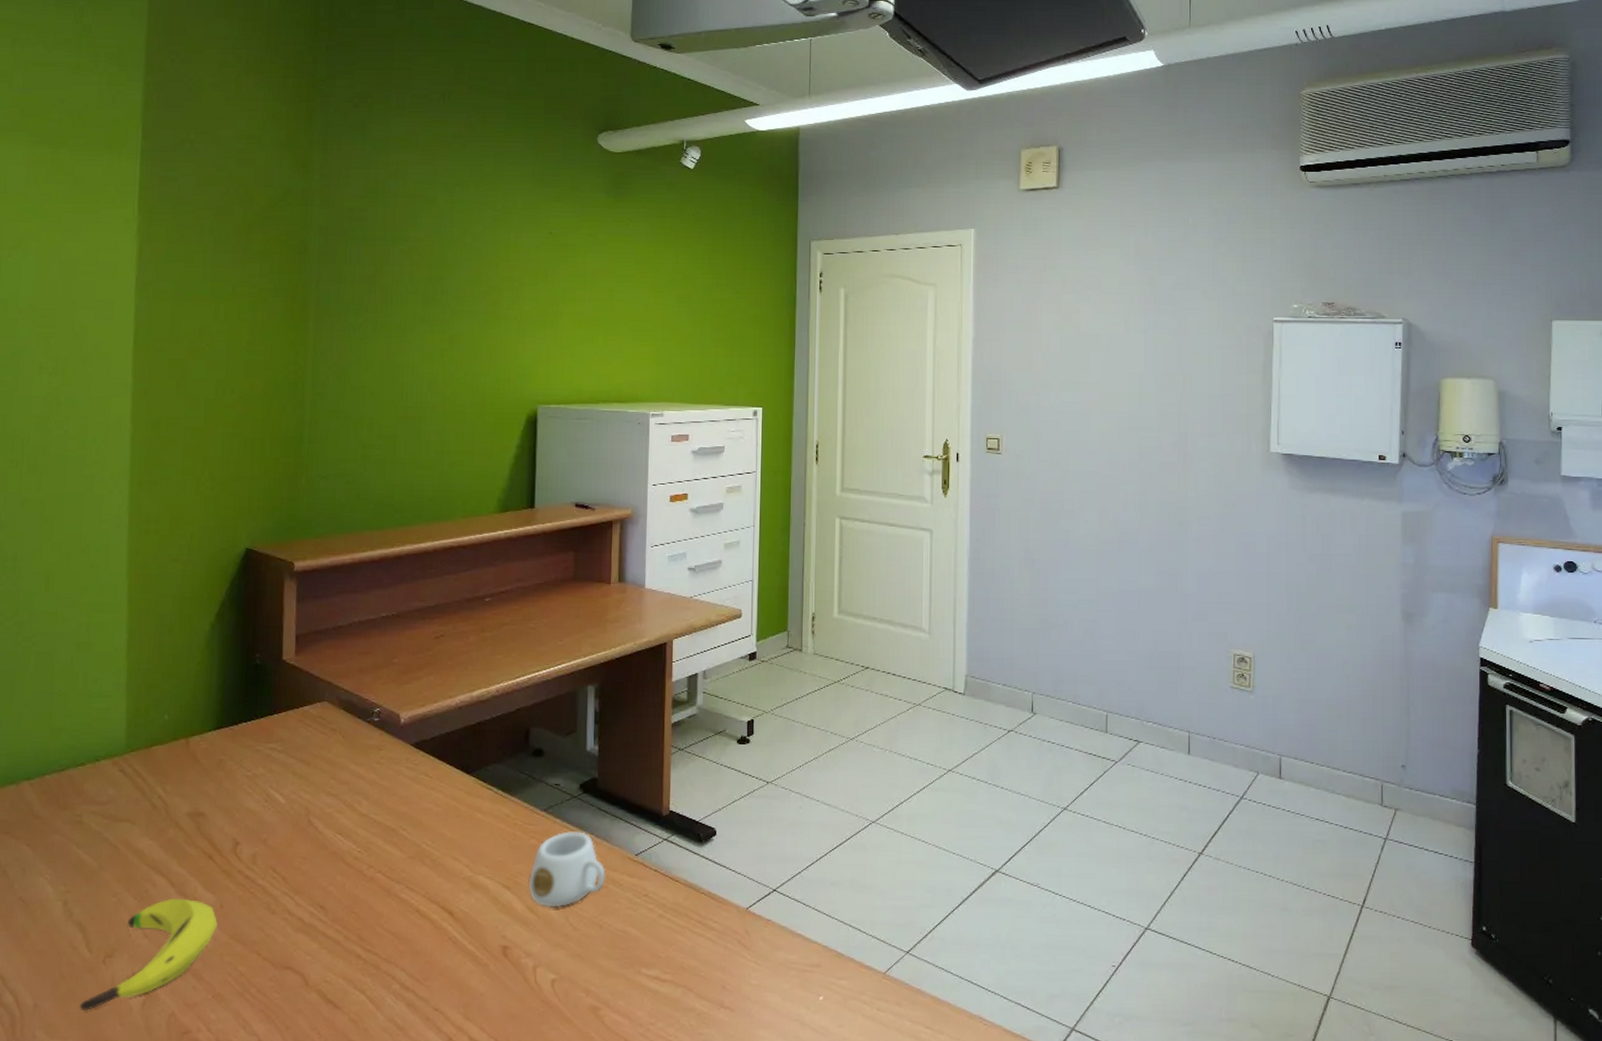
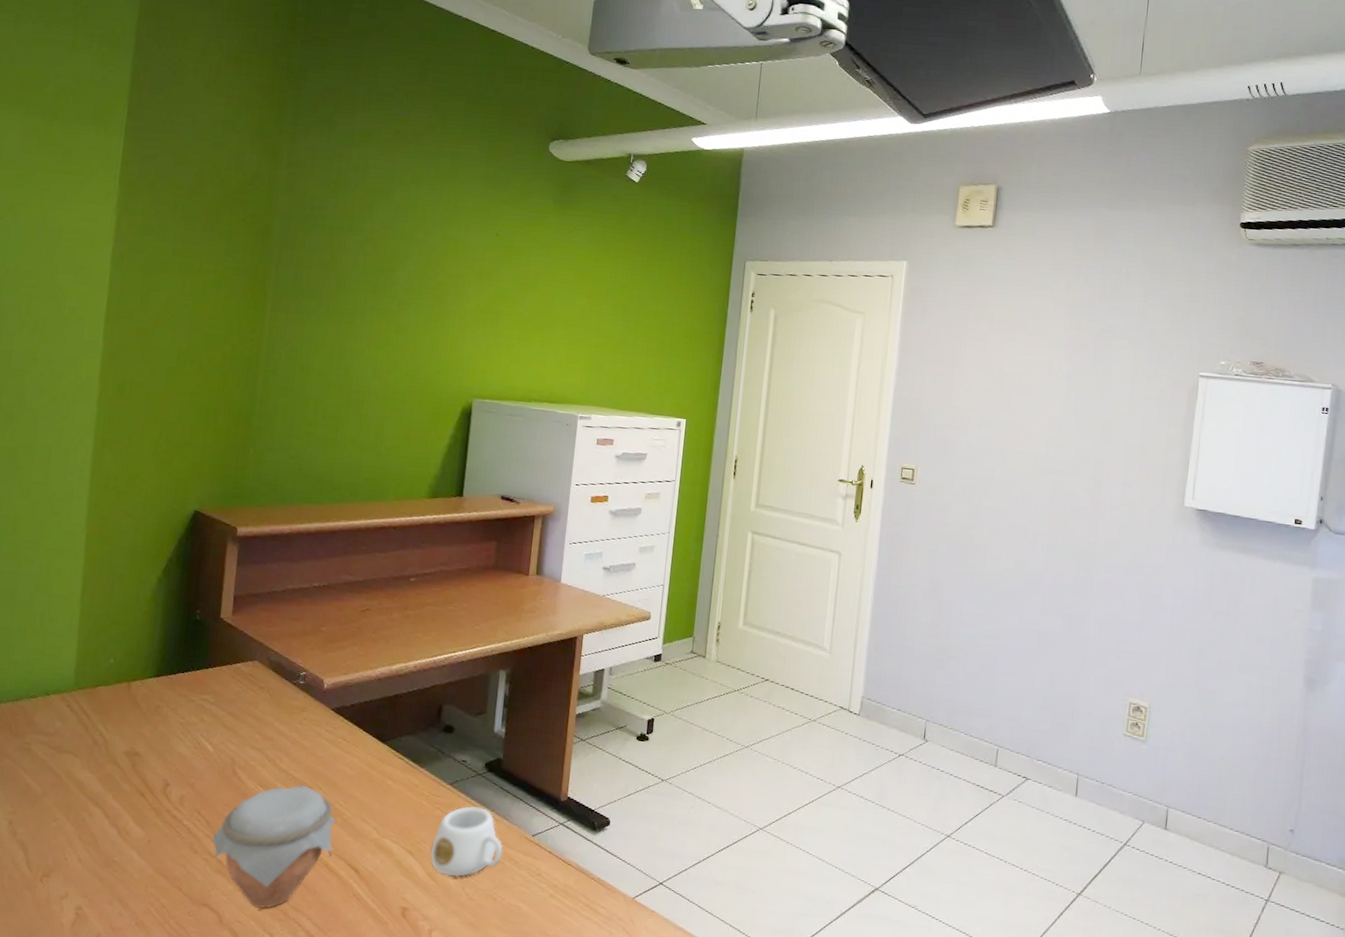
banana: present [79,898,218,1010] -> none [17,828,145,923]
jar: none [291,829,425,965] -> present [212,785,337,909]

